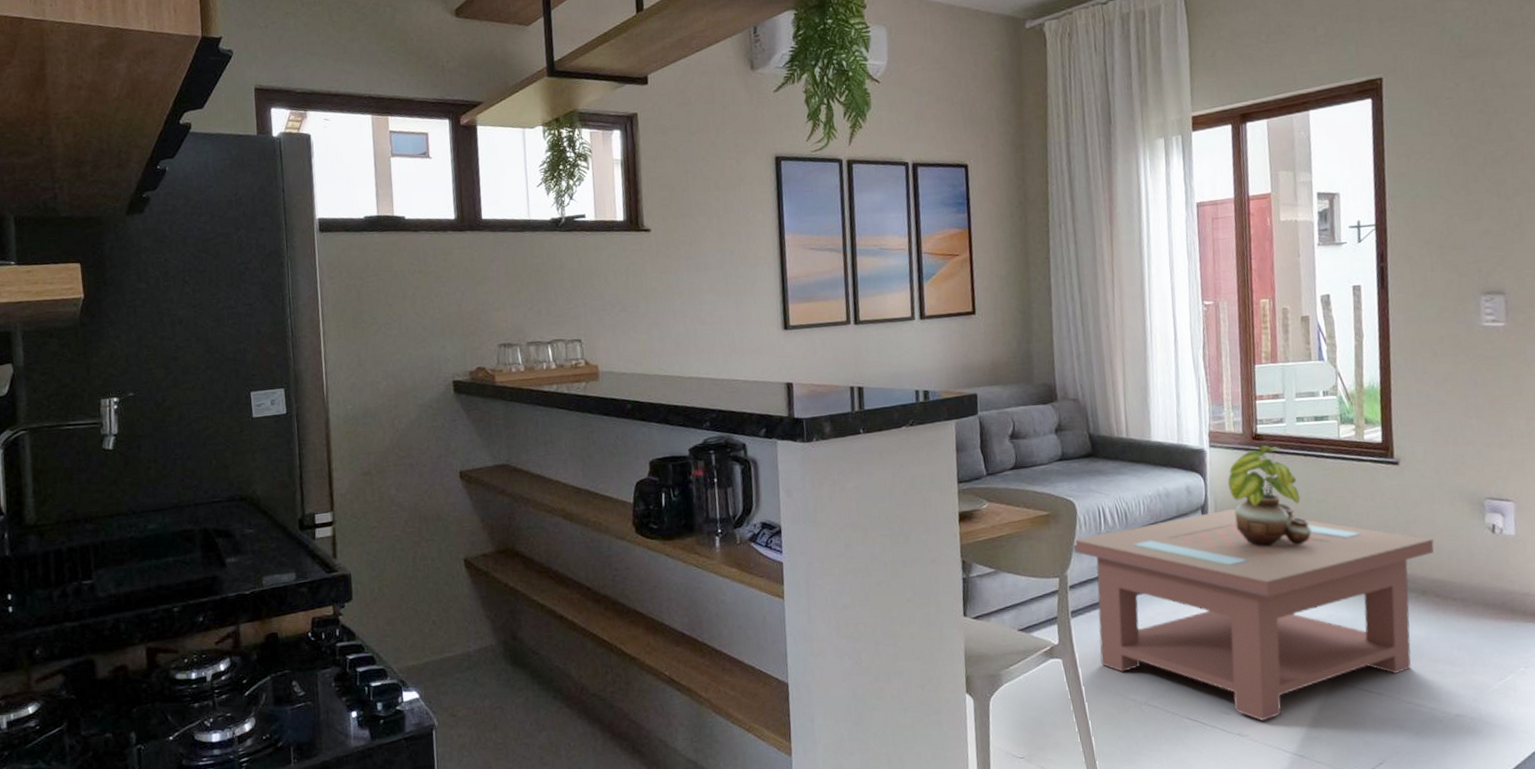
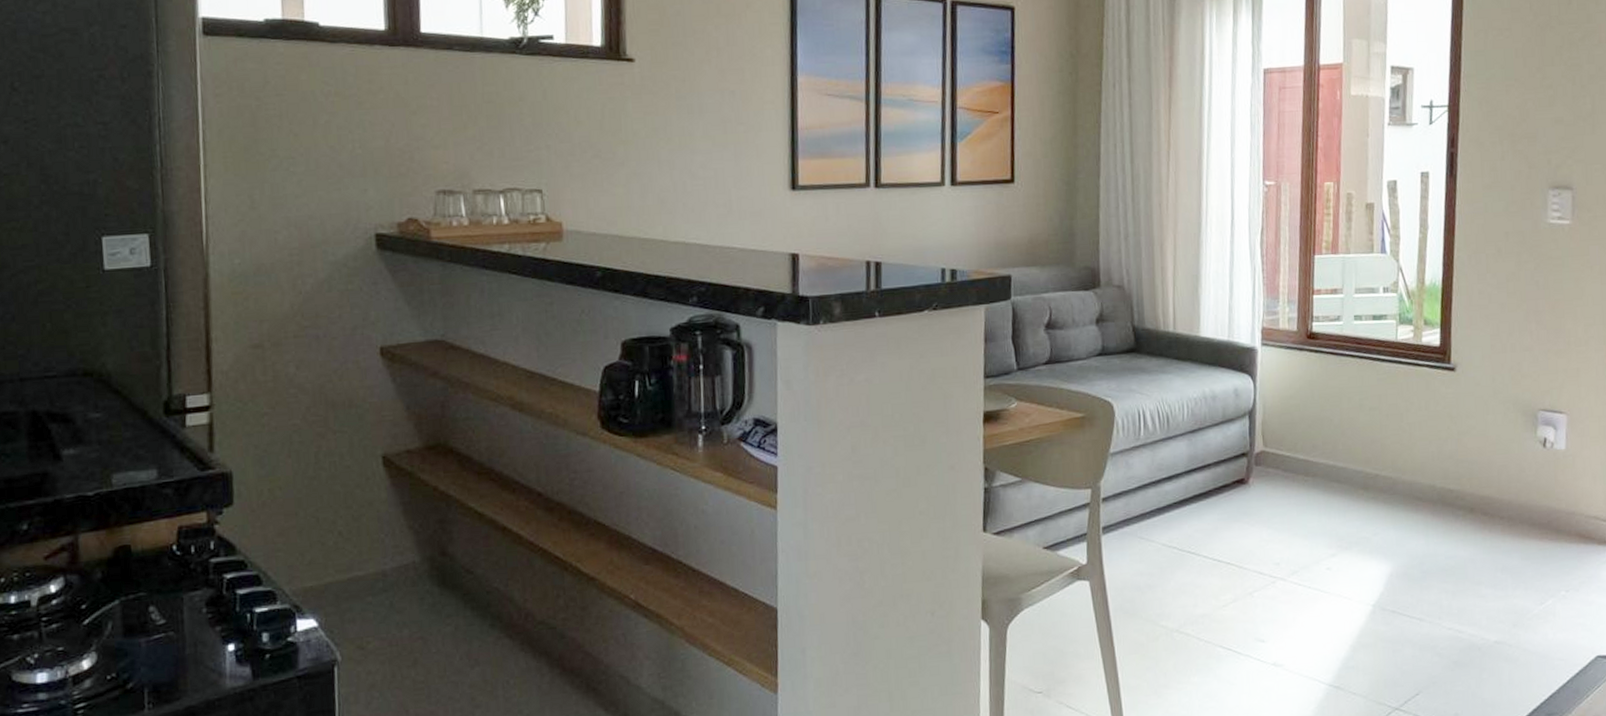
coffee table: present [1073,508,1434,722] -> none [1109,414,1485,650]
potted plant: present [1227,445,1312,547] -> none [1278,345,1362,458]

